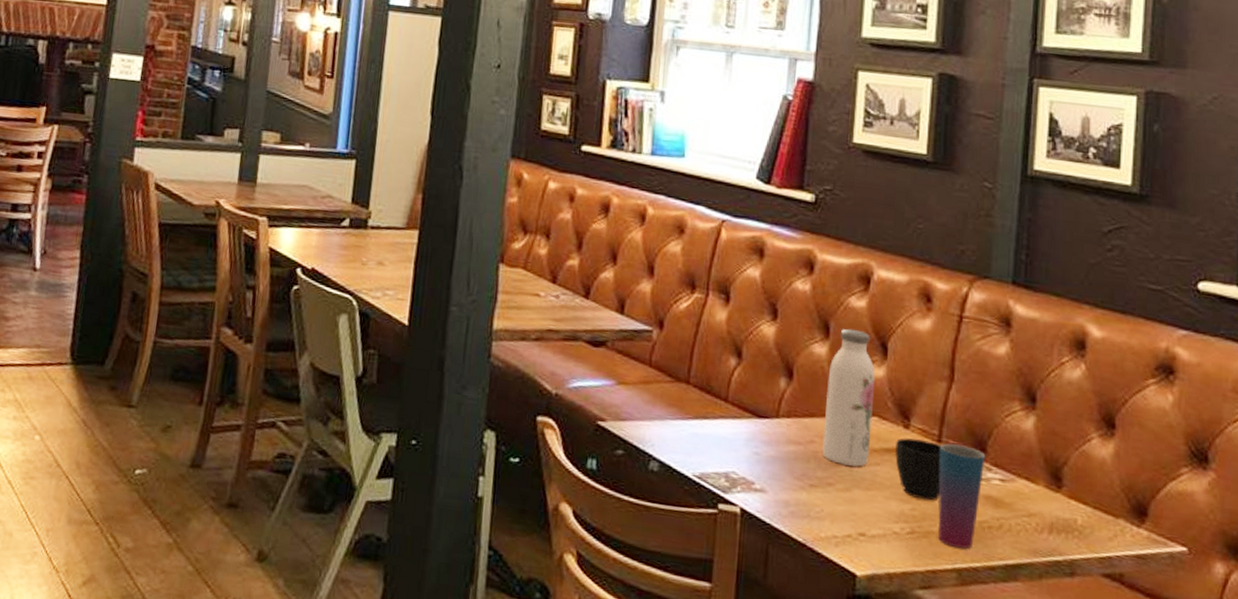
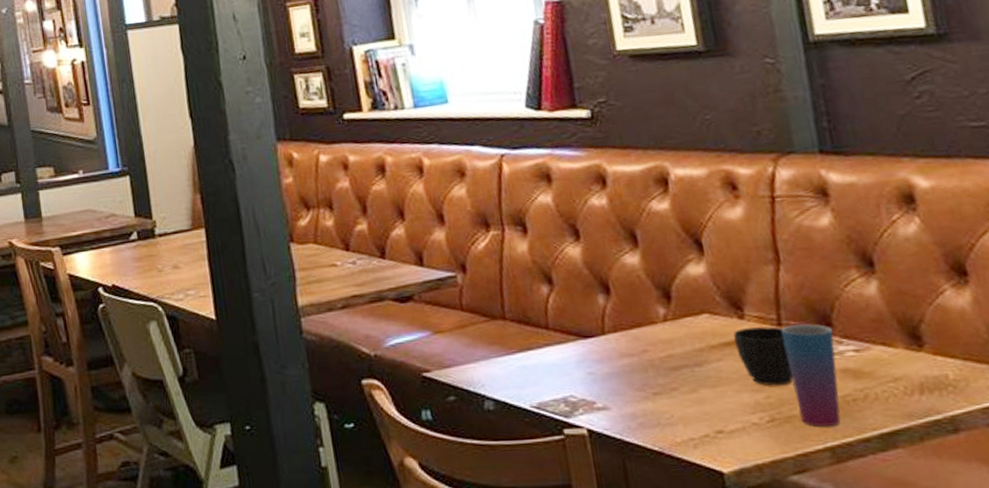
water bottle: present [822,328,876,467] -> none [645,232,709,367]

